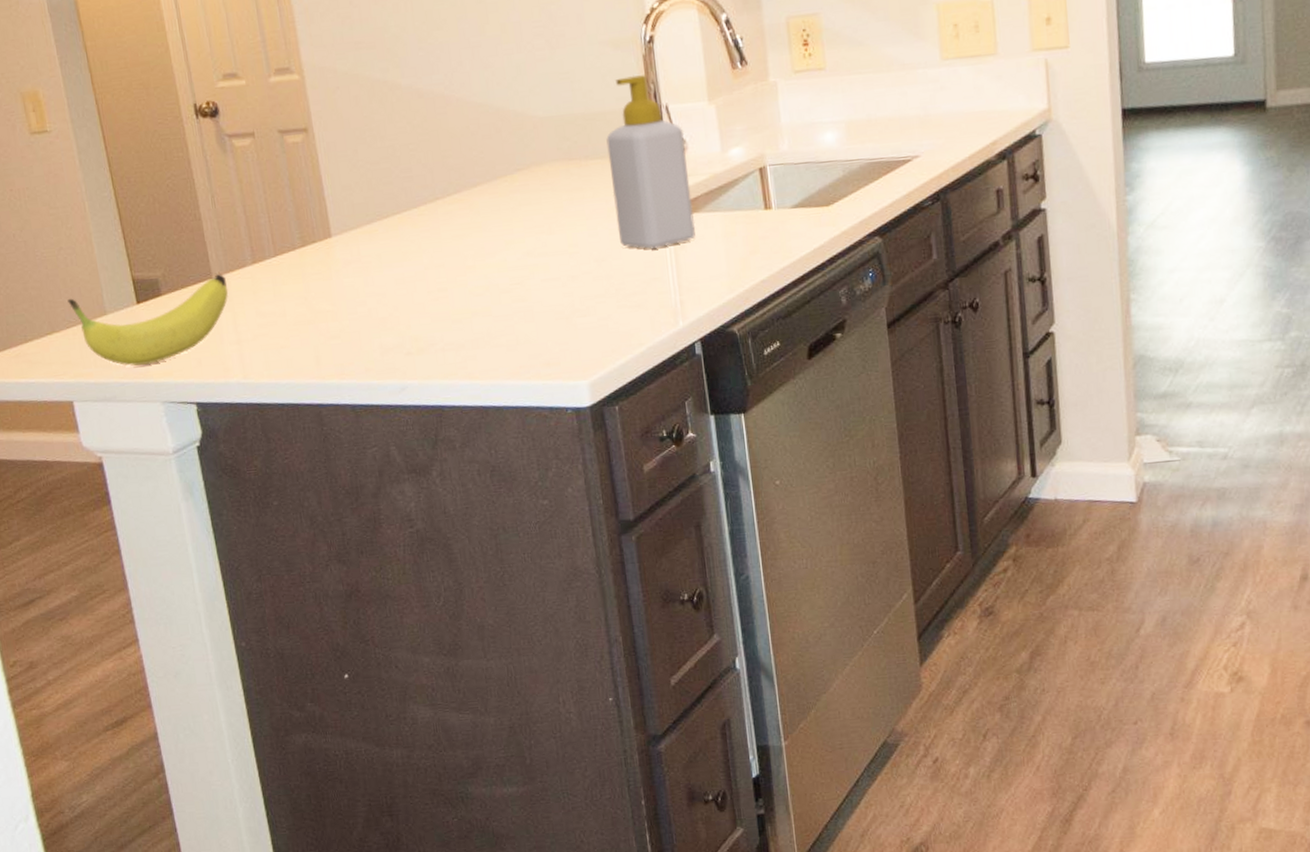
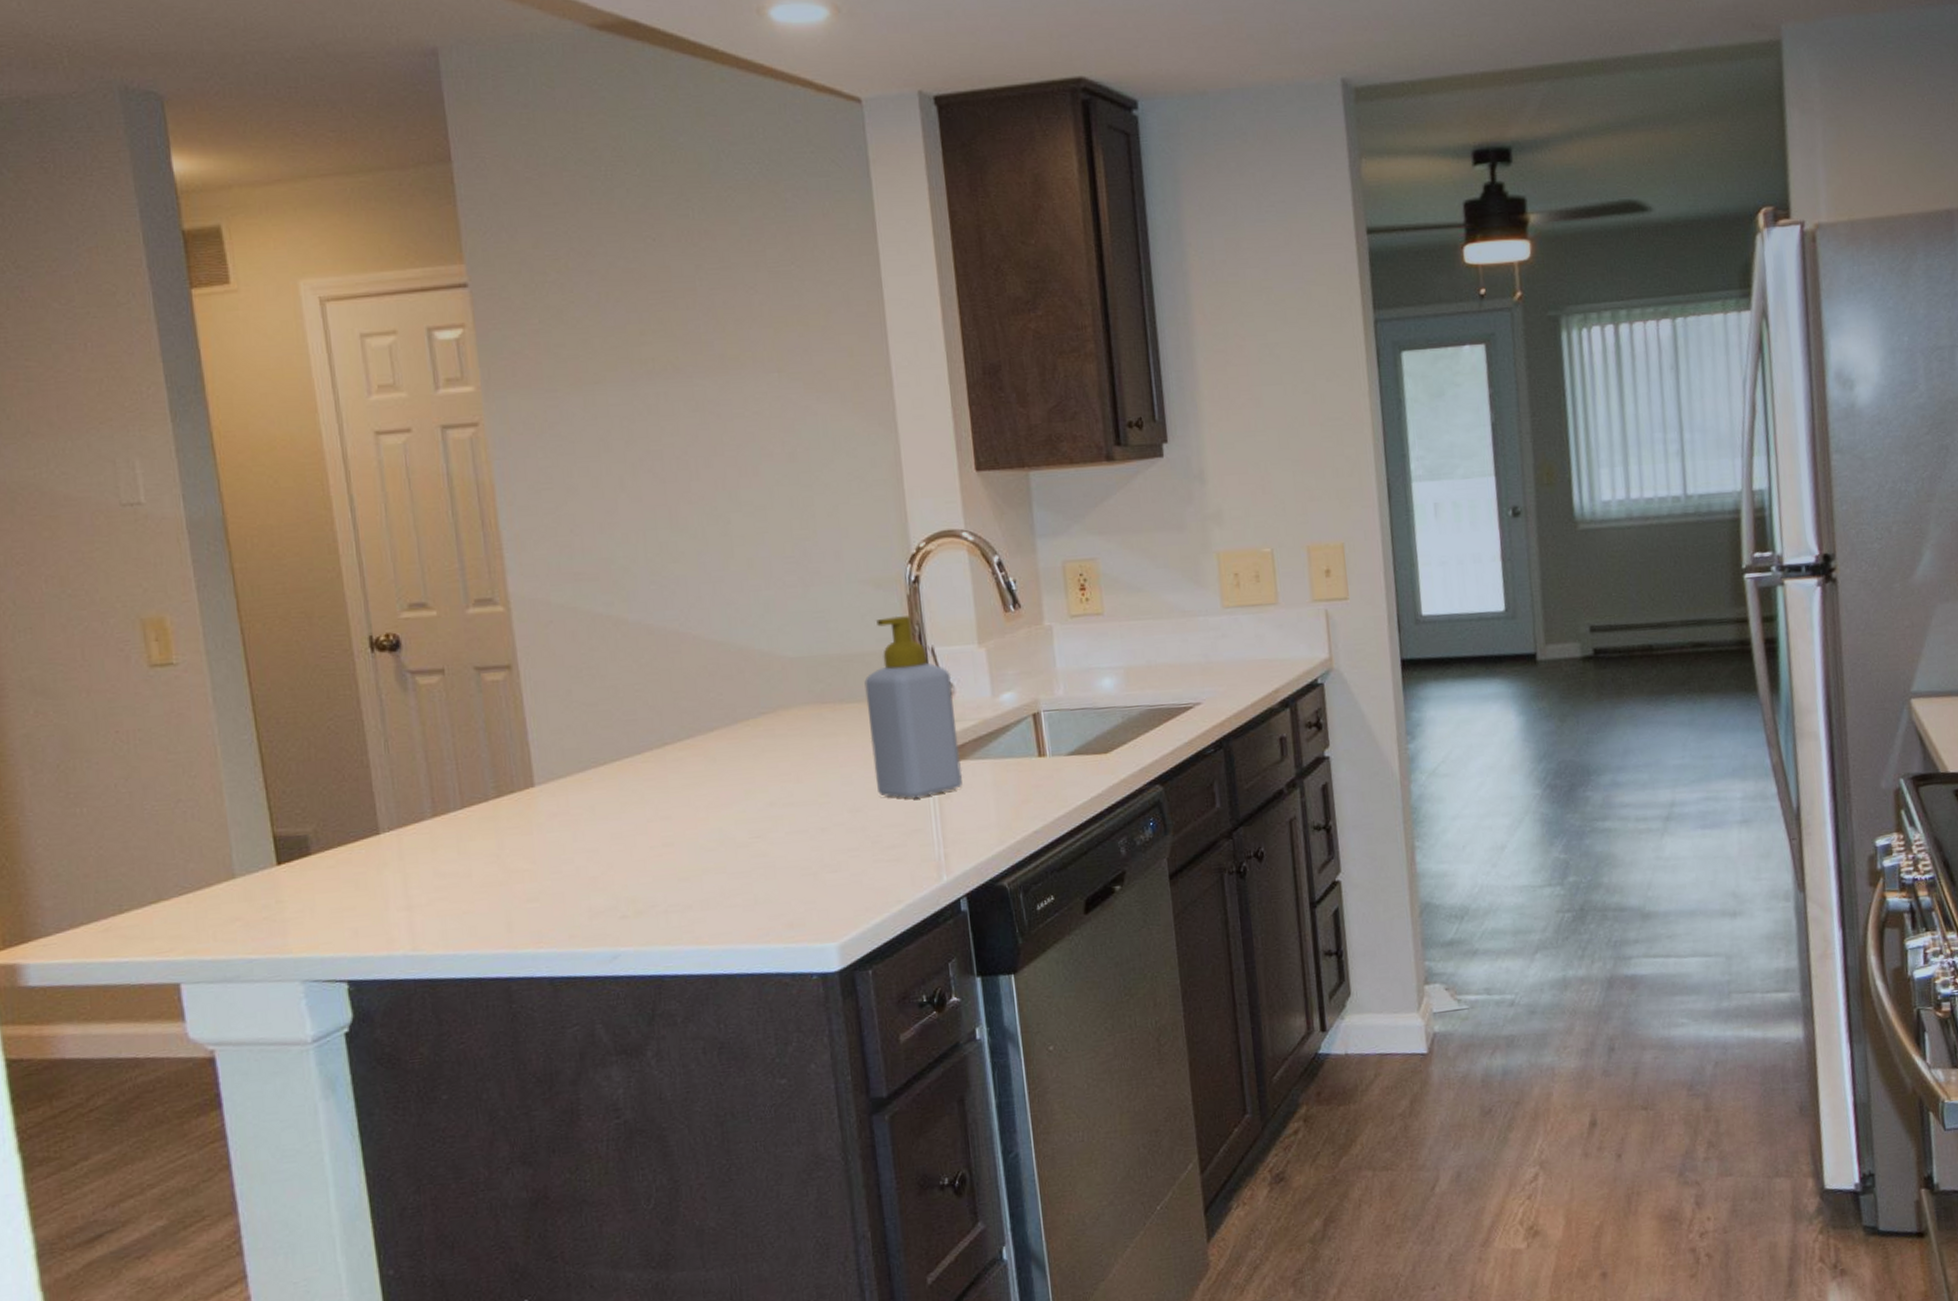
fruit: present [67,274,229,366] -> none [183,829,400,939]

